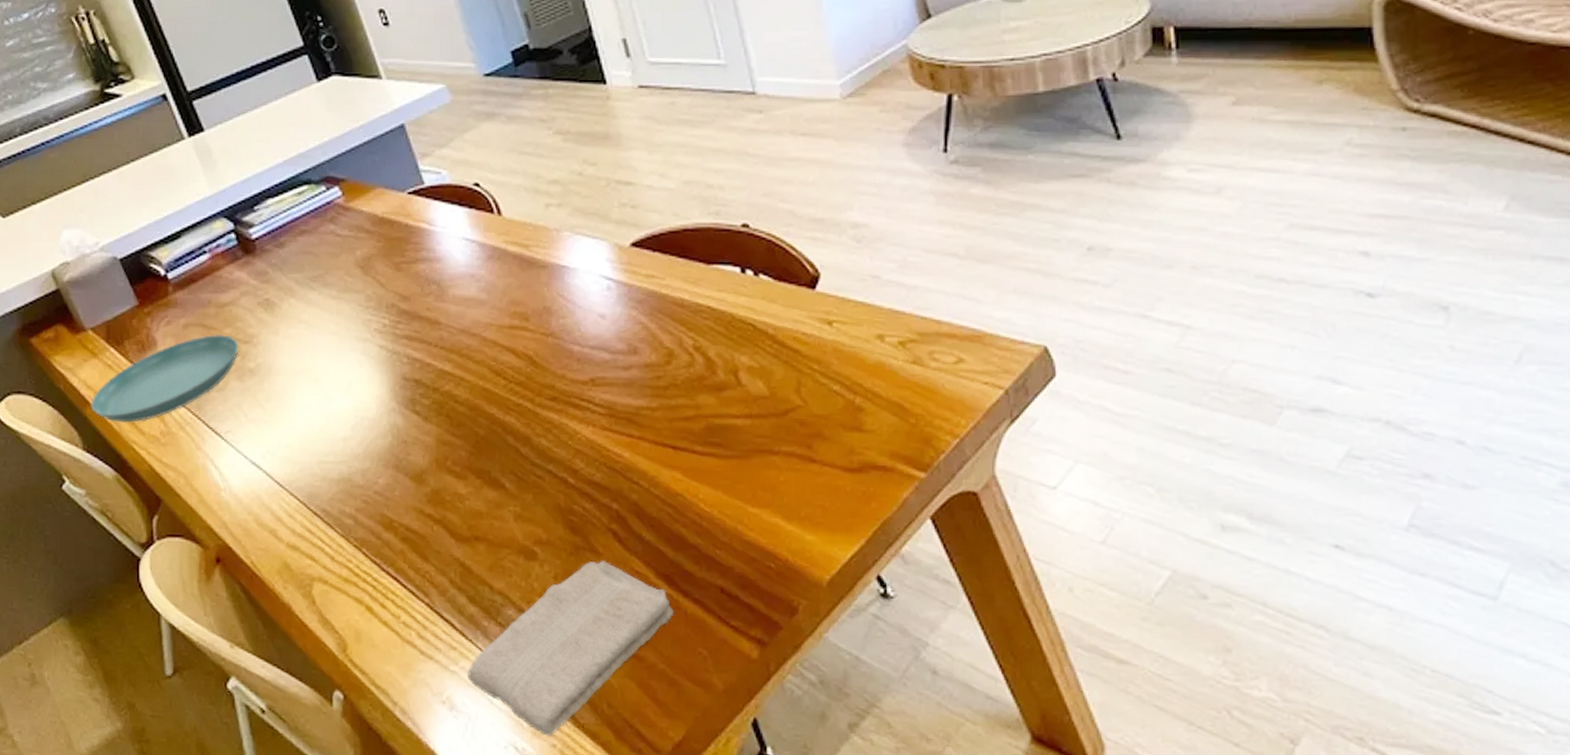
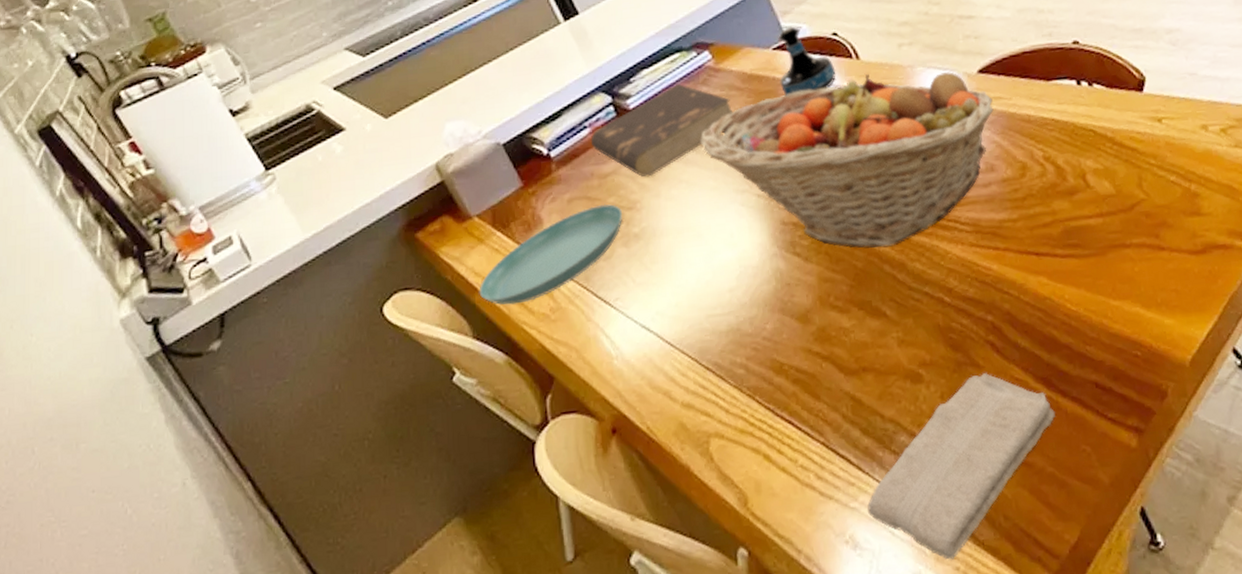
book: none [209,218,360,312] -> present [590,83,733,178]
fruit basket: none [324,233,645,418] -> present [700,71,994,249]
tequila bottle: none [412,171,474,245] -> present [778,26,836,96]

